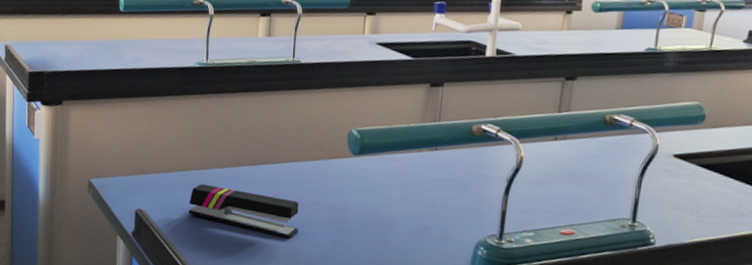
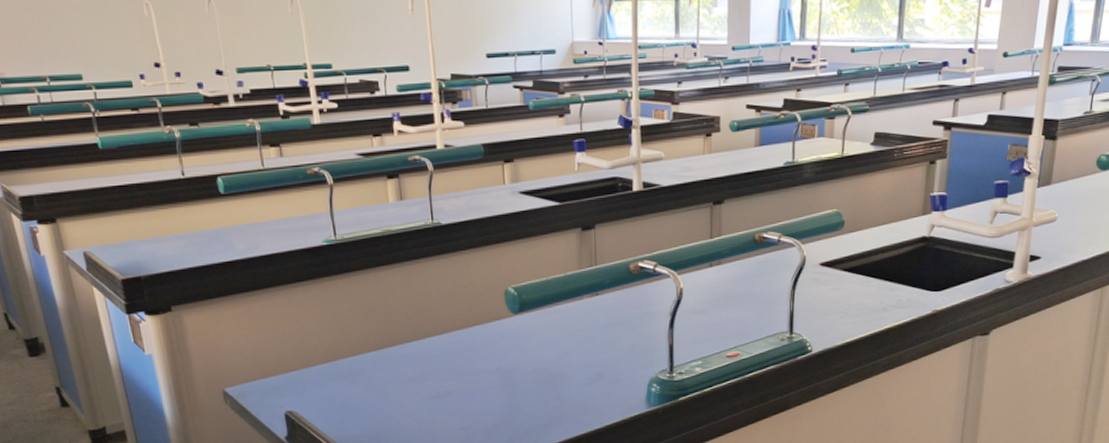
stapler: present [188,183,299,239] -> none [343,371,468,413]

